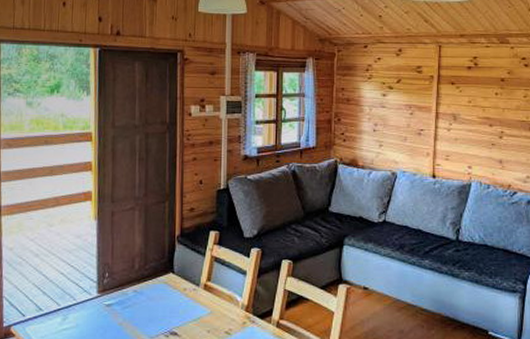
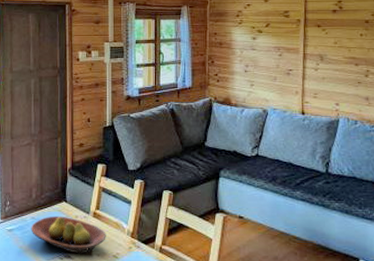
fruit bowl: none [132,288,218,331] -> present [31,216,106,254]

